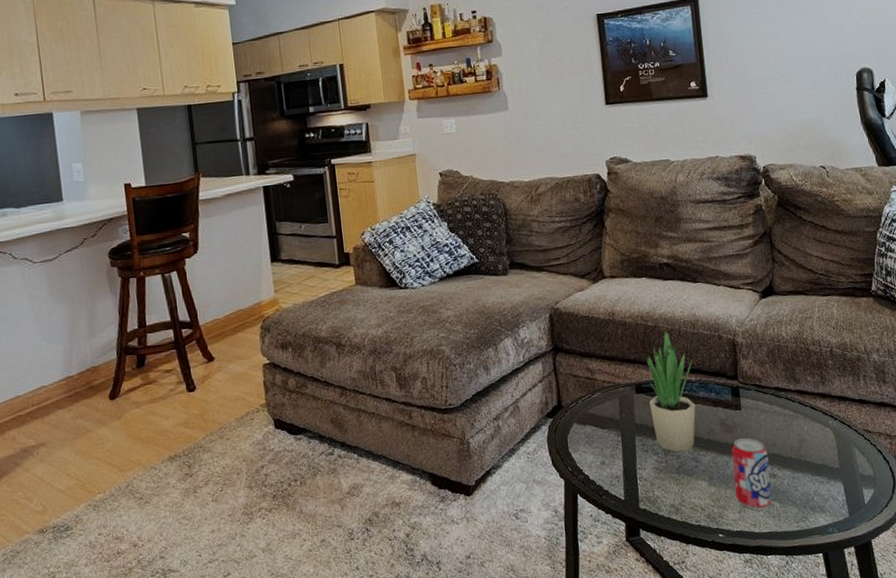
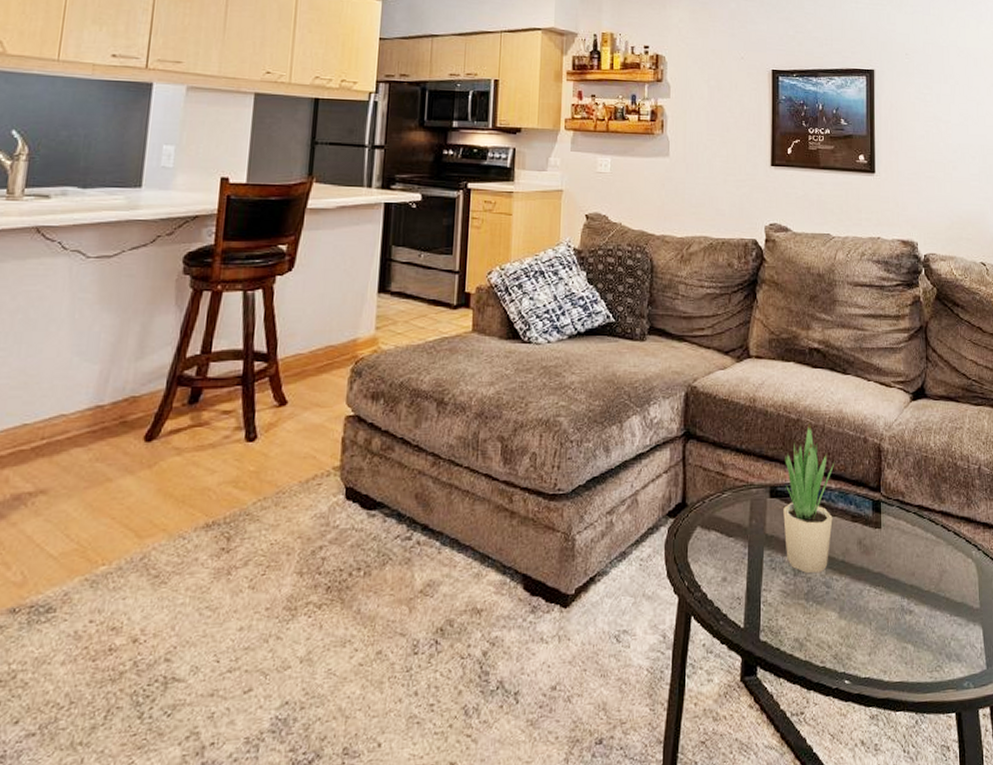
beverage can: present [731,437,772,511] -> none [866,562,906,654]

